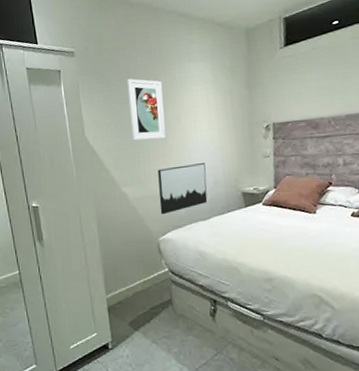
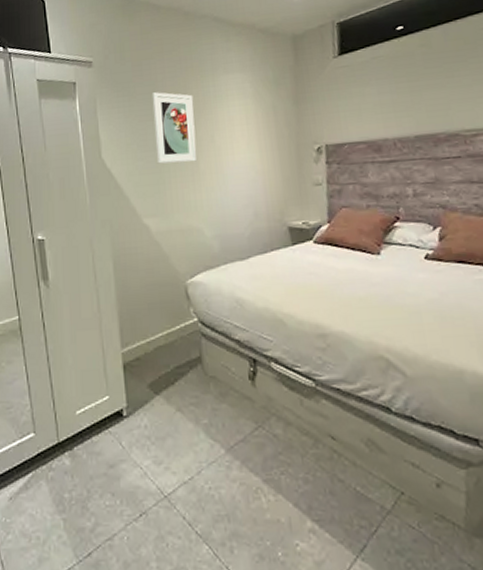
wall art: present [157,163,208,215] -> none [186,191,247,253]

